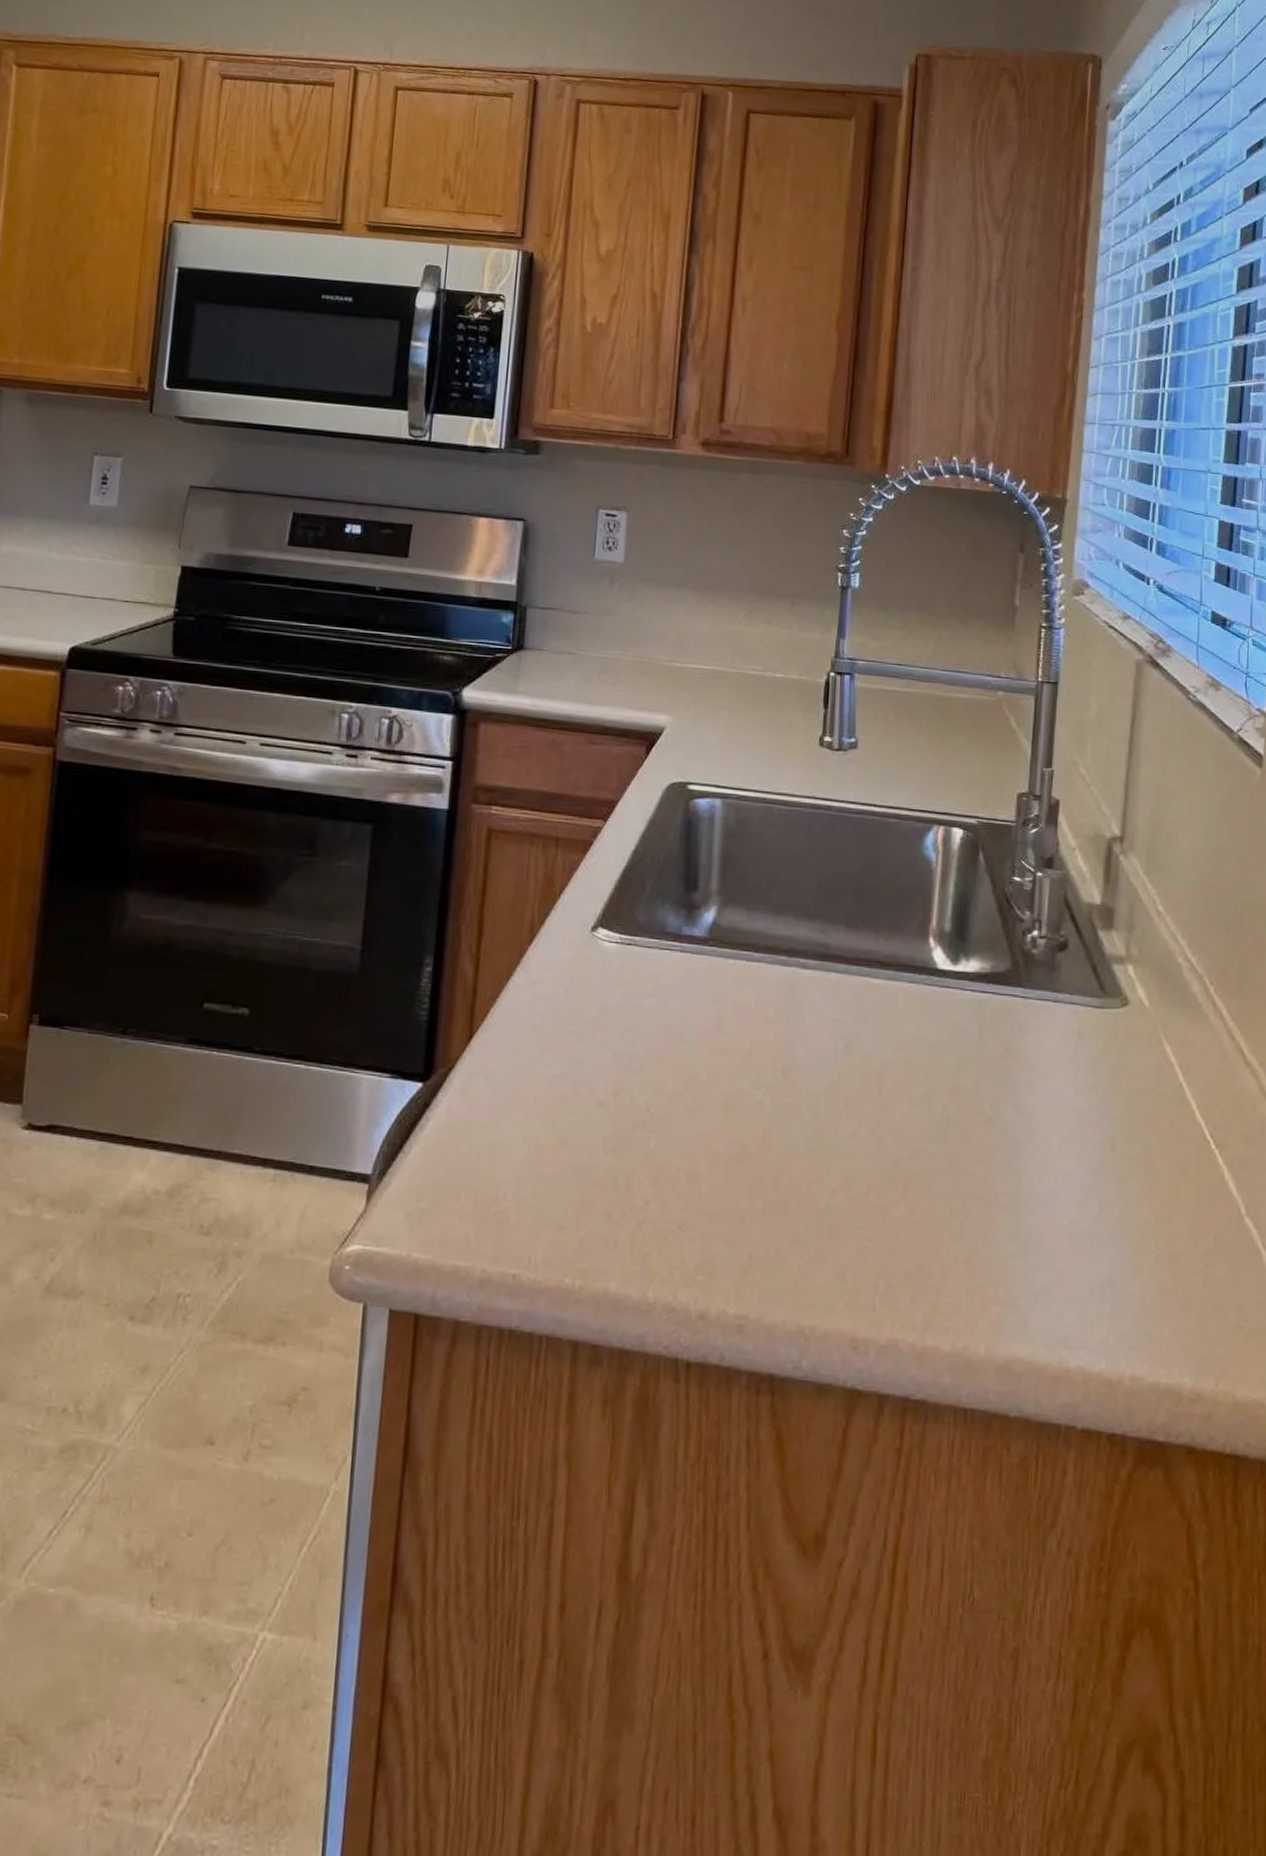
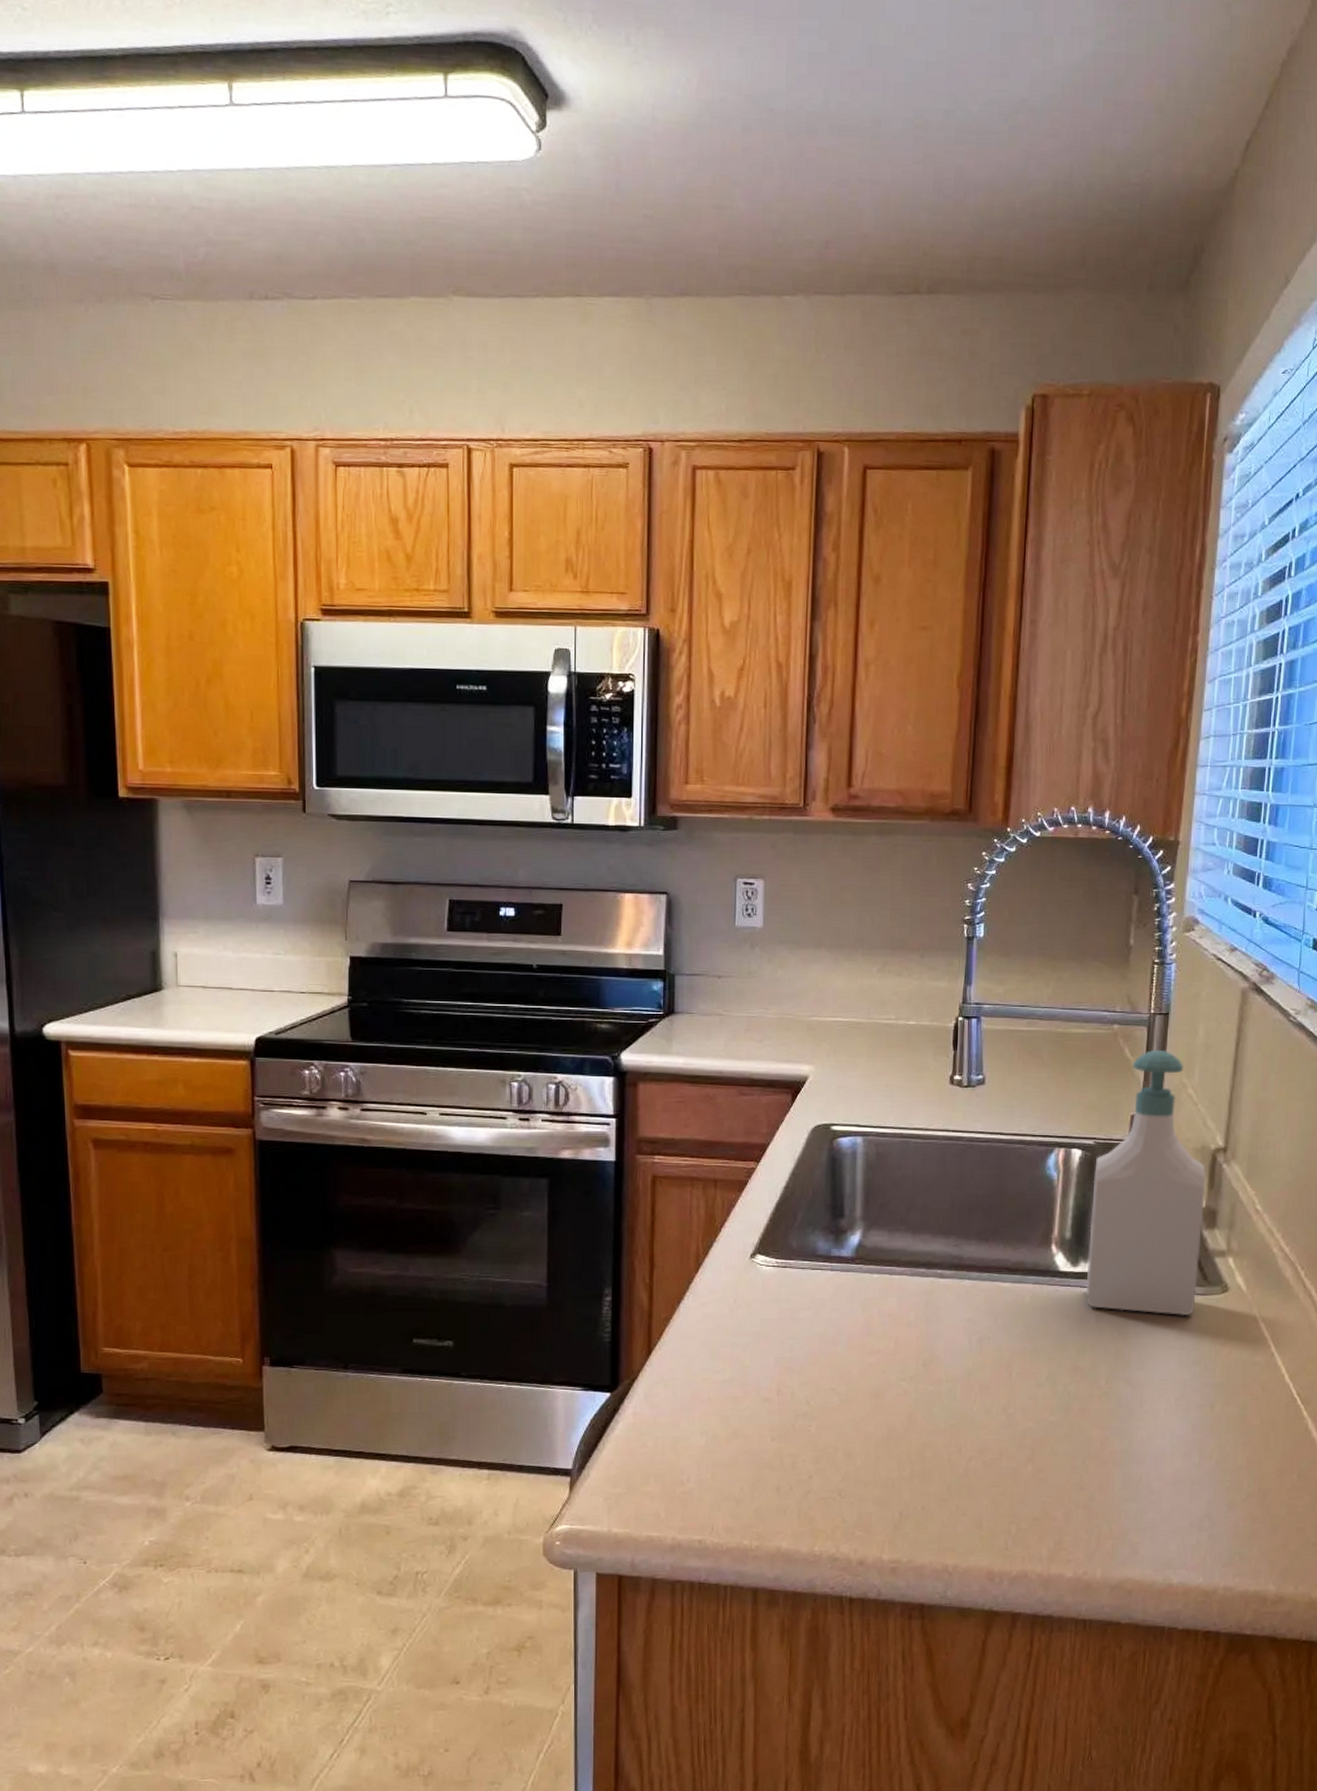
soap bottle: none [968,722,1101,1032] -> present [1086,1049,1206,1316]

